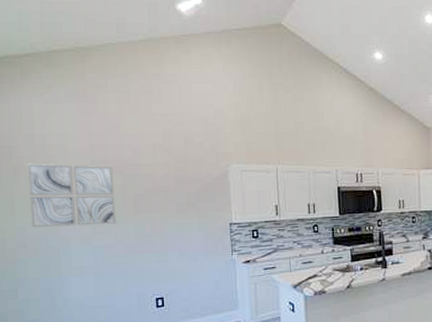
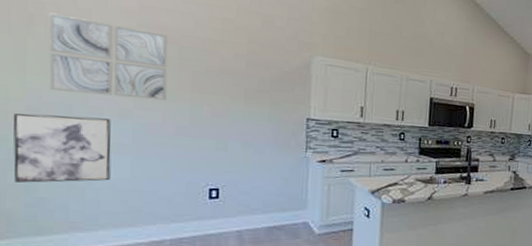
wall art: none [8,246,80,308] -> present [12,113,112,183]

